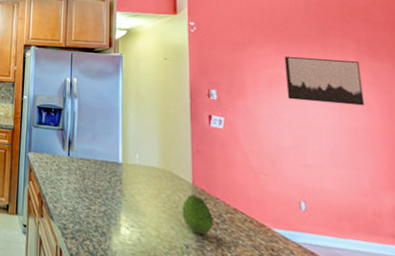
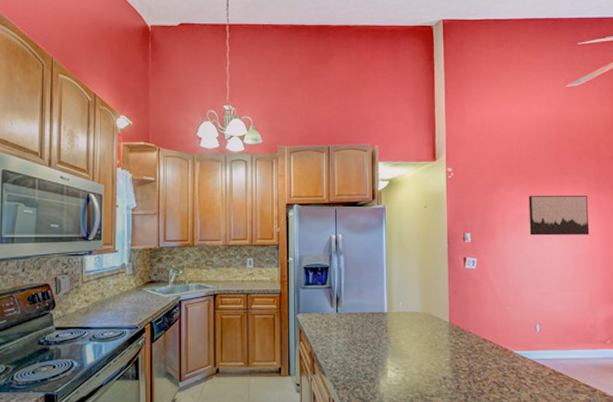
fruit: present [182,195,213,235] -> none [440,332,466,366]

